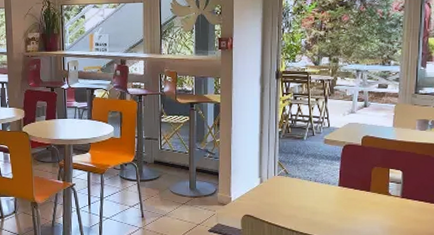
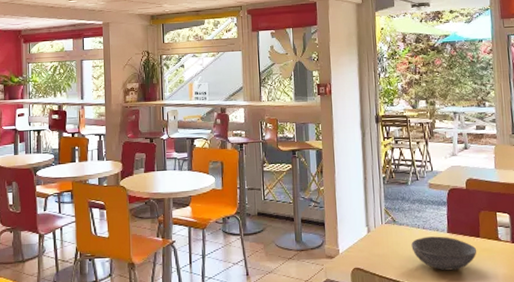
bowl: none [302,189,366,221] -> present [411,236,477,271]

